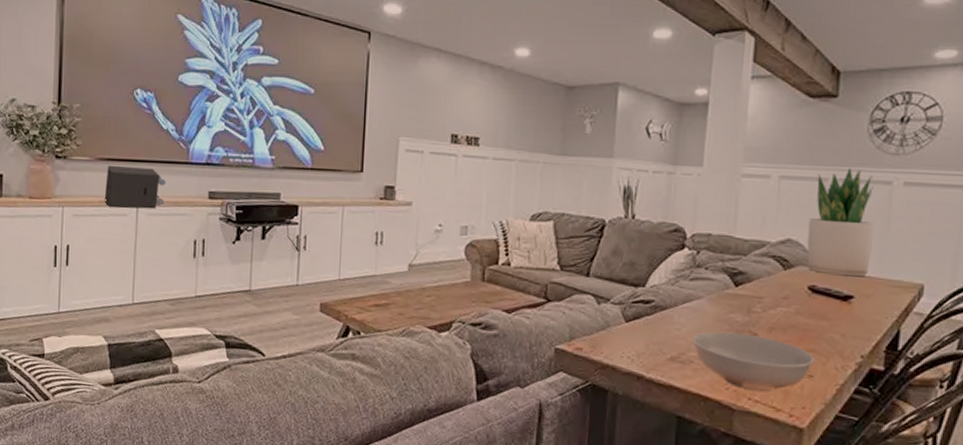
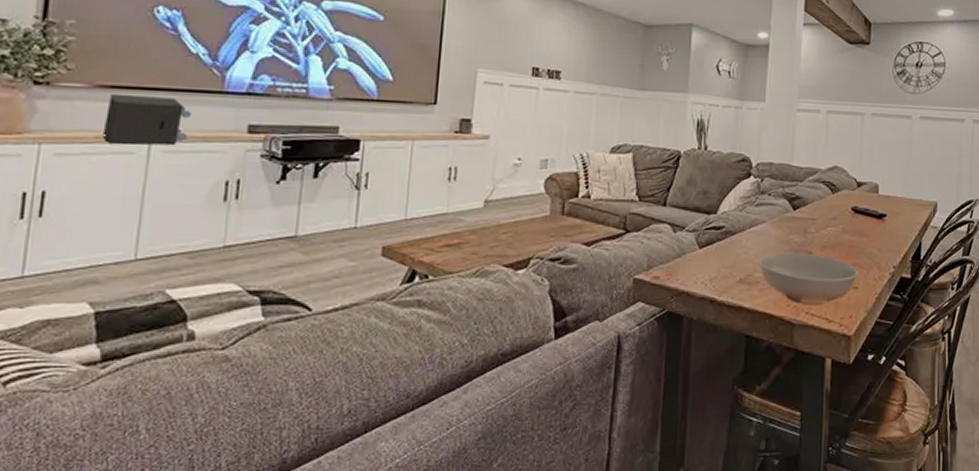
planter: present [807,167,874,277] -> none [850,104,899,198]

